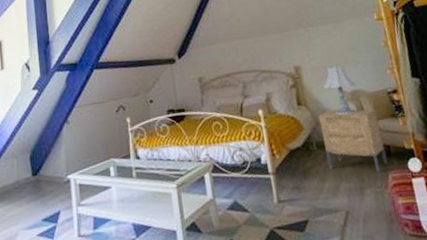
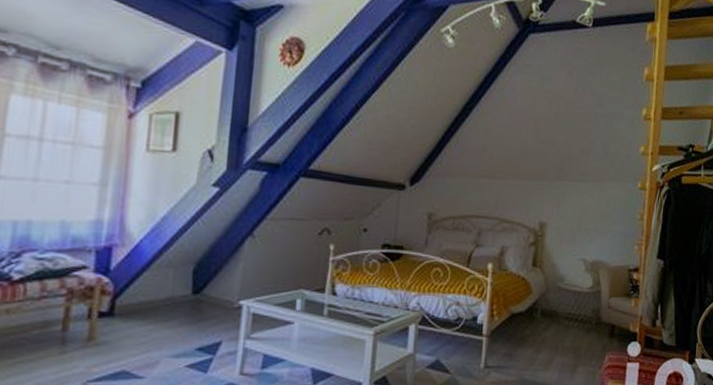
nightstand: present [318,109,388,173] -> none [548,277,611,352]
table lamp: present [322,65,357,115] -> none [564,230,600,286]

